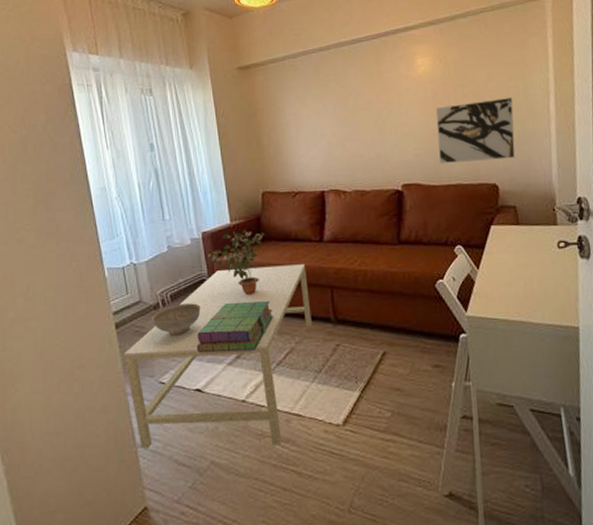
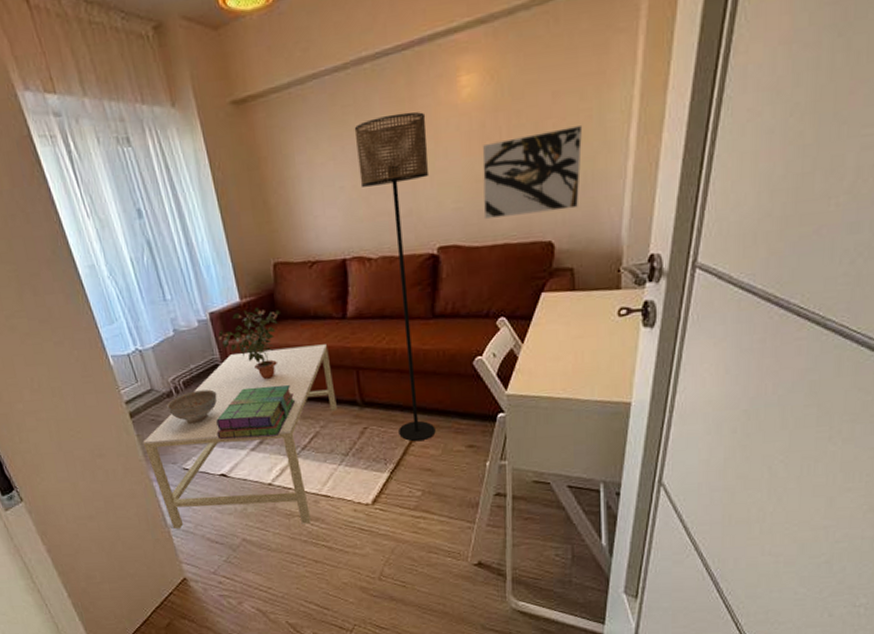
floor lamp: none [334,81,404,360] -> present [354,112,436,442]

